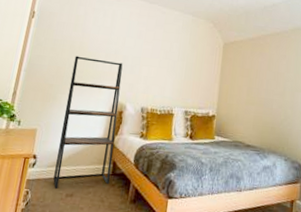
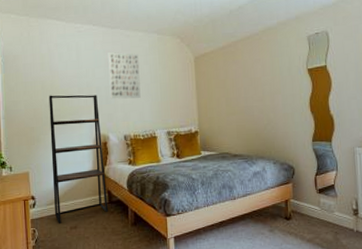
wall art: none [135,25,171,73] -> present [108,52,141,99]

